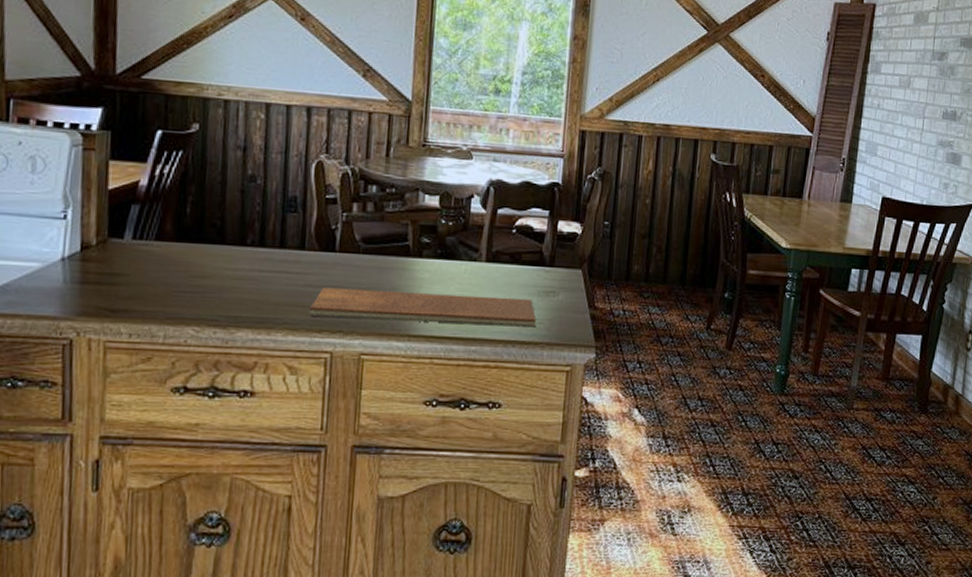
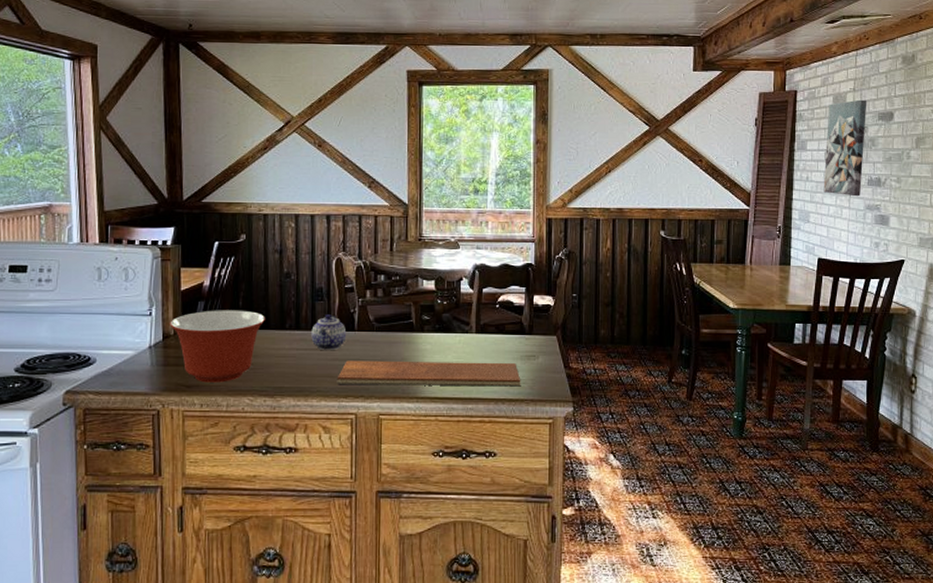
mixing bowl: none [91,216,220,308] -> present [170,310,265,383]
teapot: none [279,230,325,275] -> present [311,314,347,351]
wall art: none [894,21,951,131] -> present [823,99,867,197]

